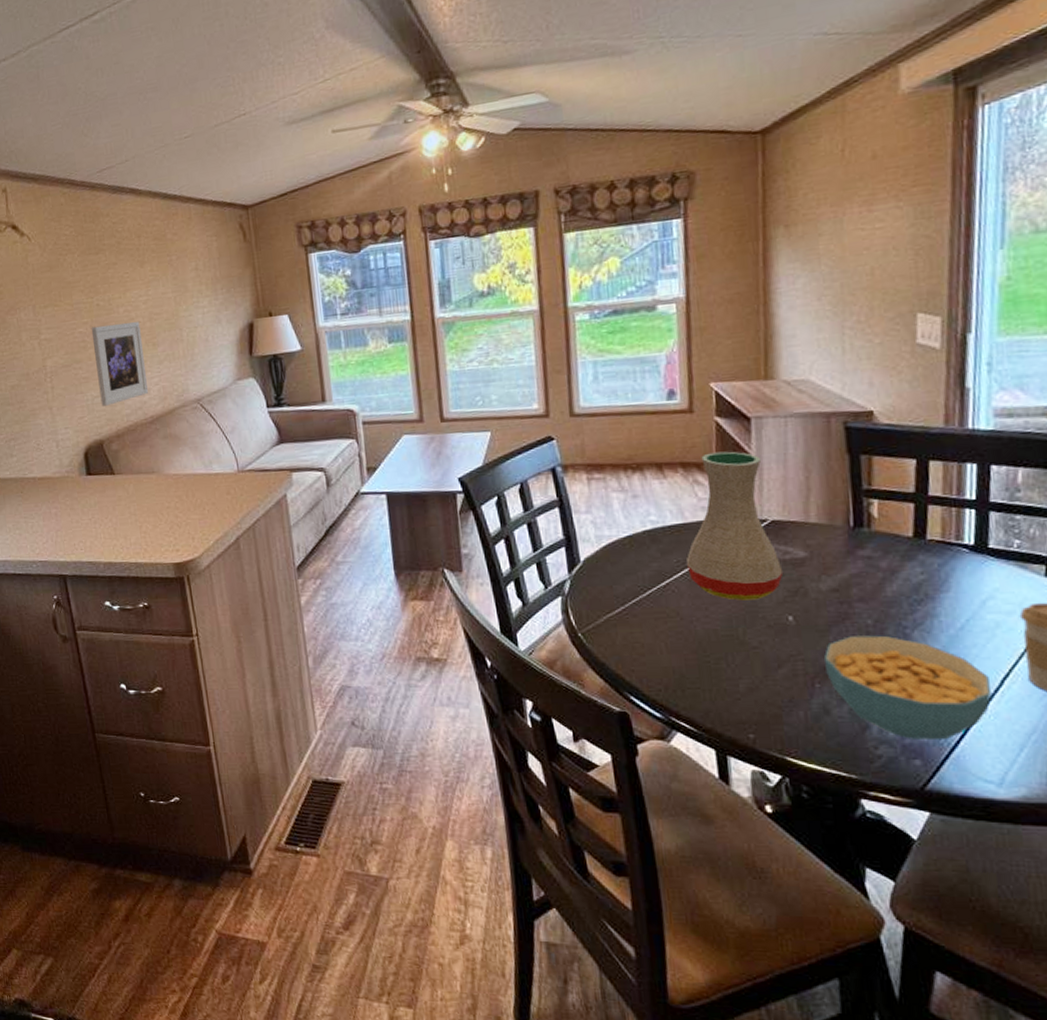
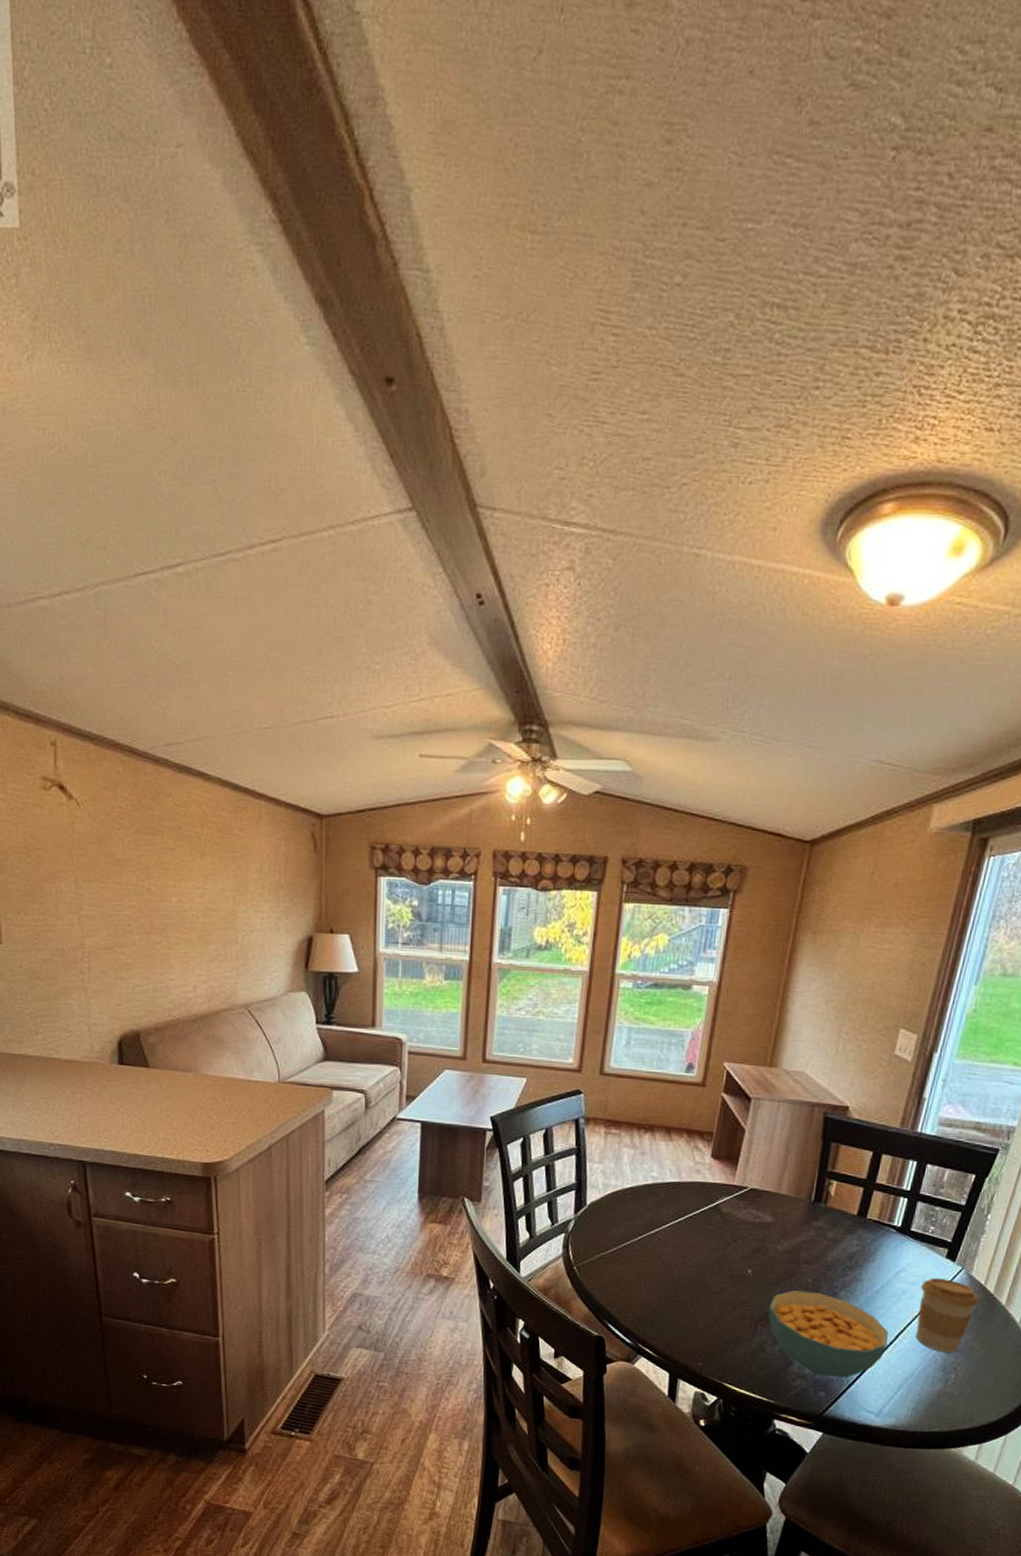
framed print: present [91,322,148,406] -> none [139,911,194,997]
vase: present [687,451,784,601] -> none [675,1124,752,1253]

